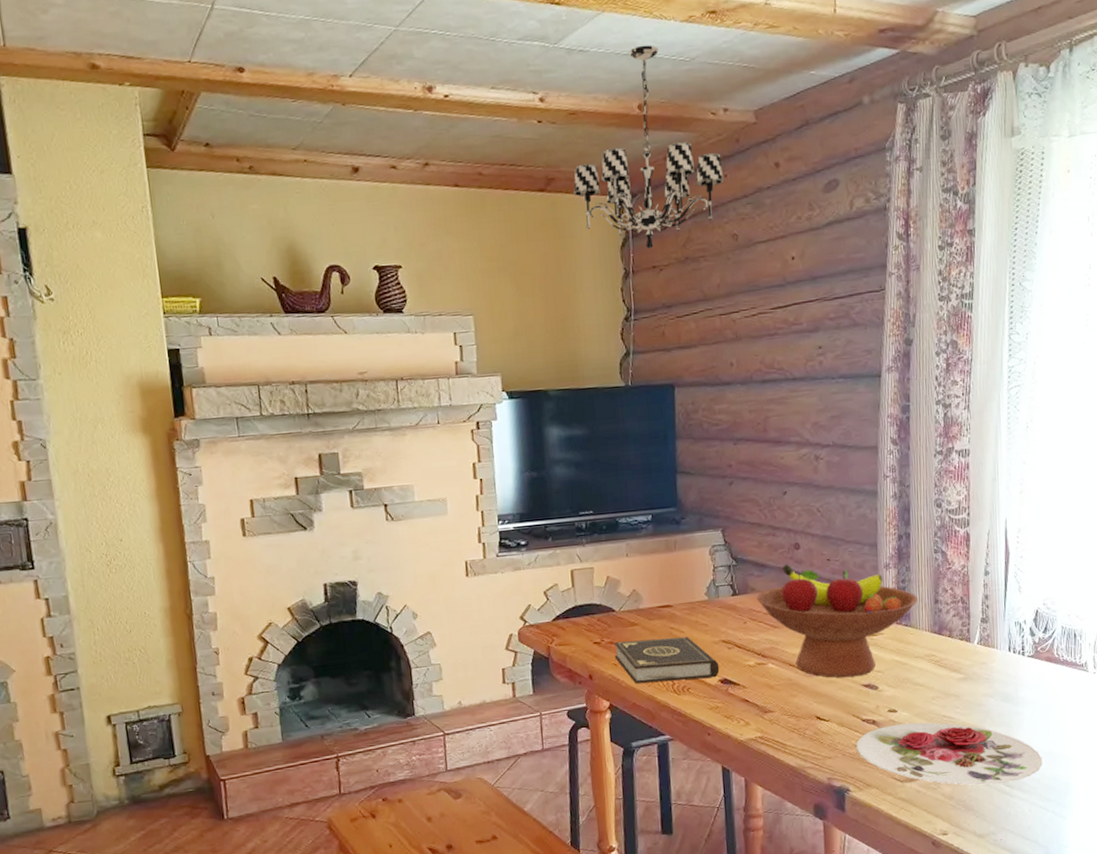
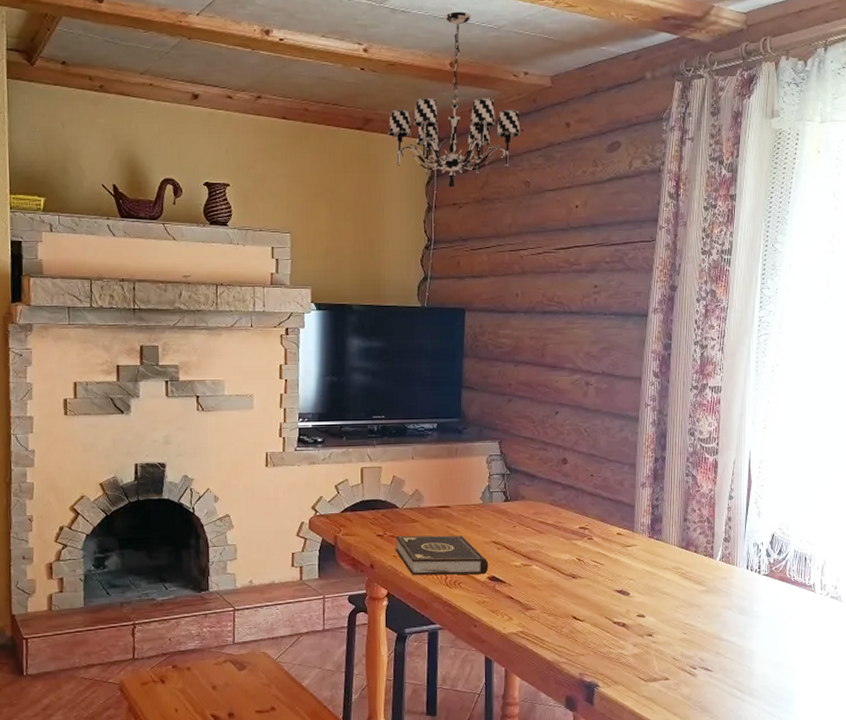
fruit bowl: present [756,563,918,678] -> none [525,476,669,583]
plate: present [856,722,1043,785] -> none [607,628,771,689]

